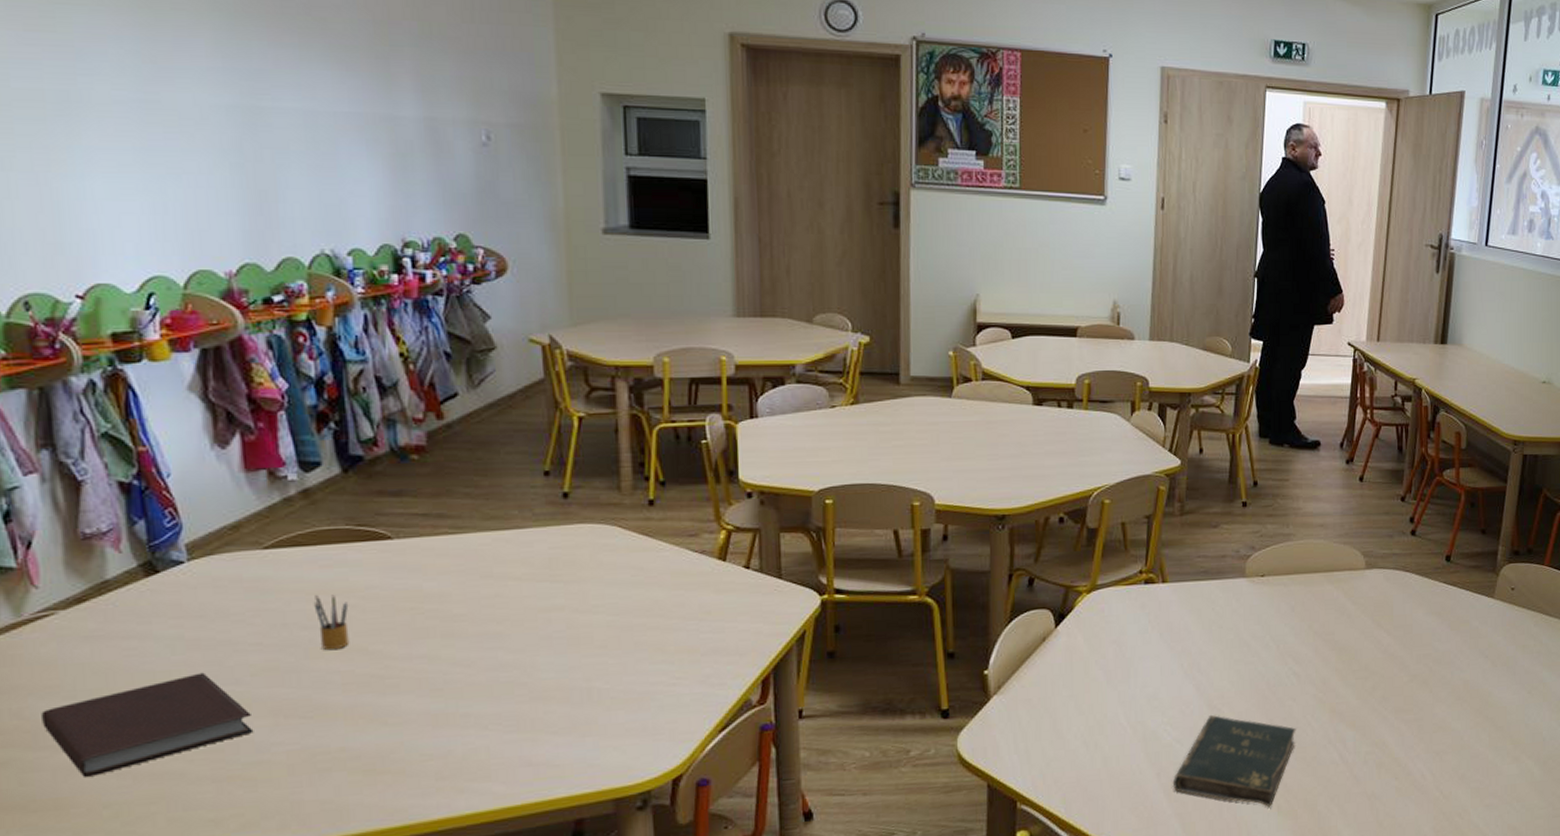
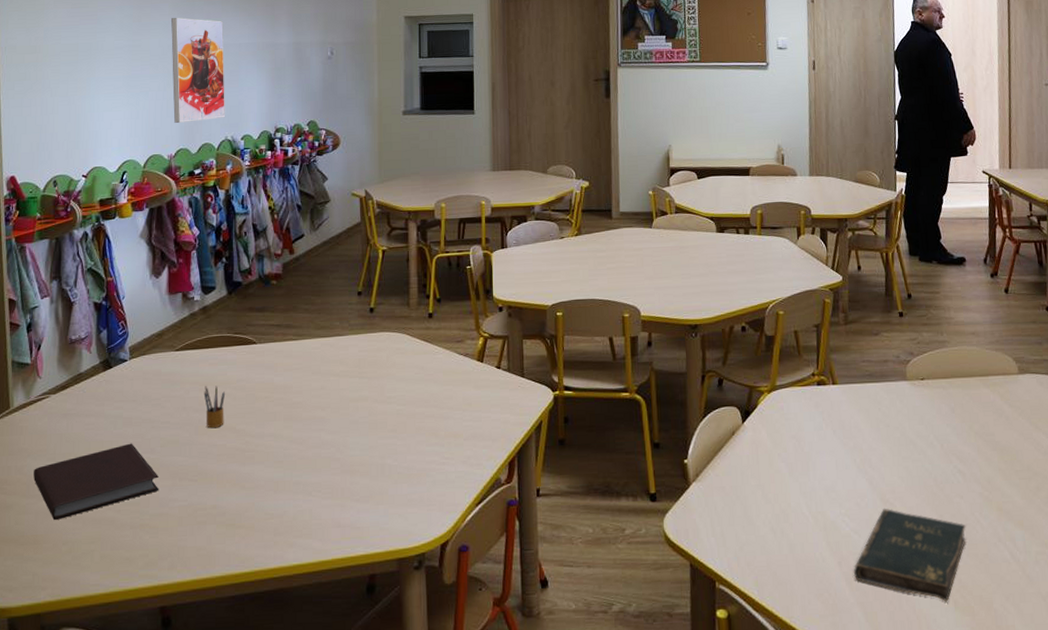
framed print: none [212,61,320,225] -> present [171,17,226,123]

